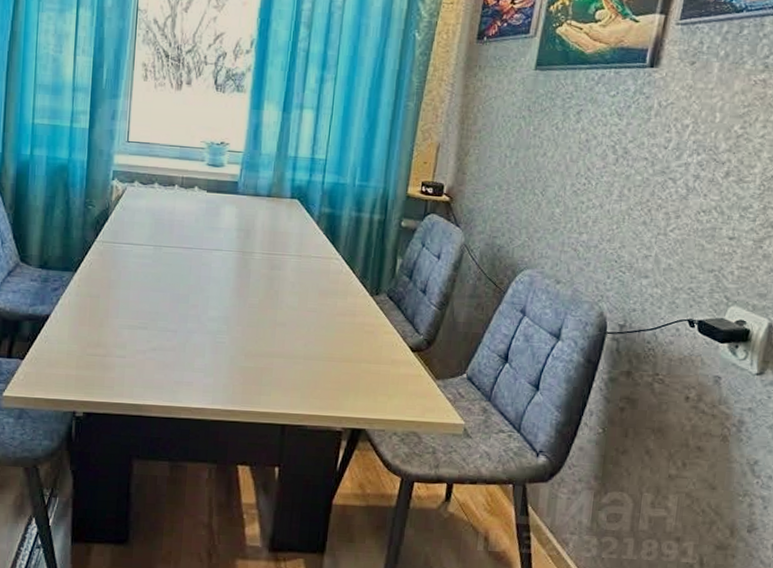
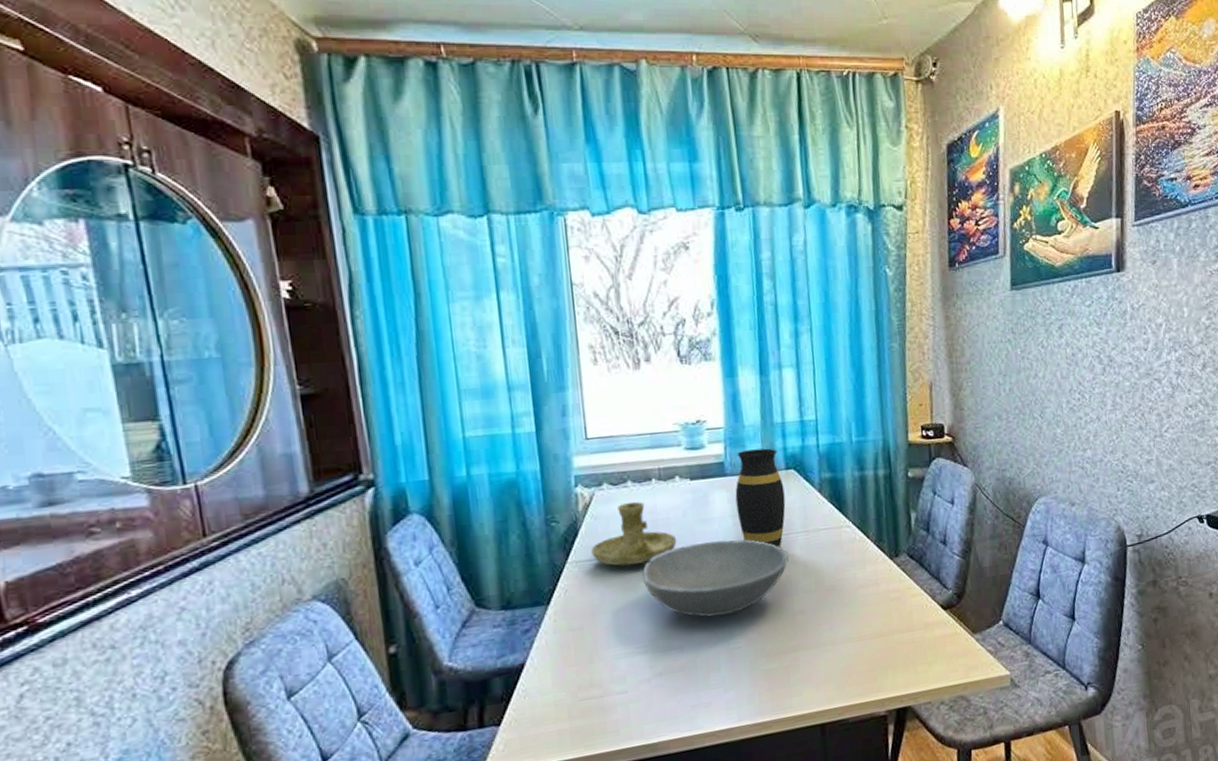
candle holder: none [116,201,187,254] -> present [591,502,677,566]
bowl: none [154,246,279,313] -> present [642,539,789,618]
vase: none [241,175,287,266] -> present [735,448,786,549]

